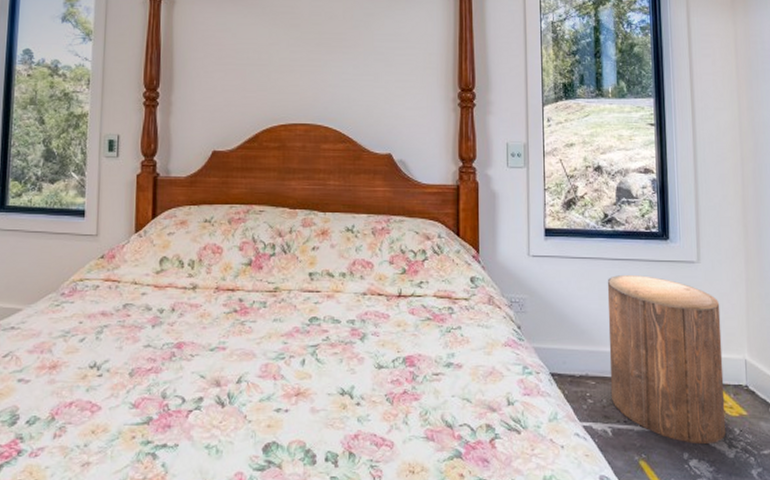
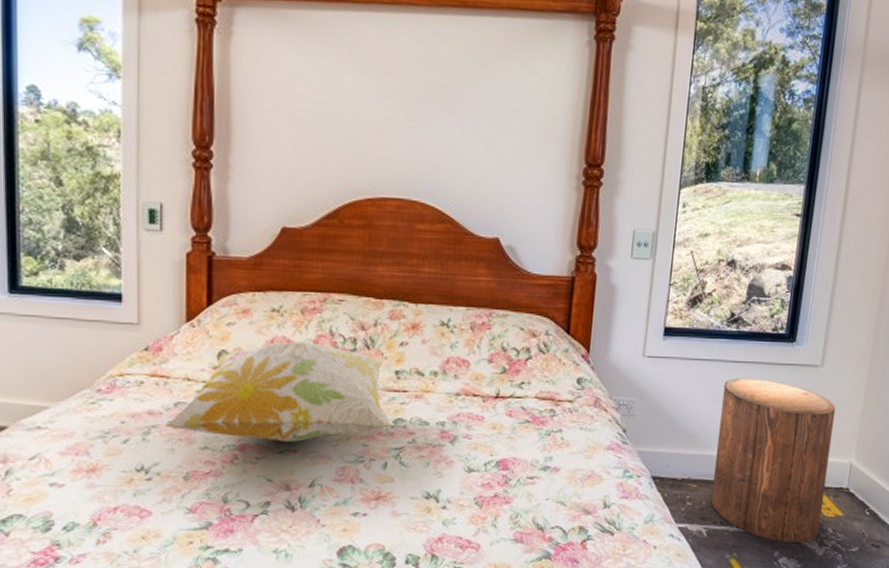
decorative pillow: none [115,248,307,340] -> present [165,341,391,442]

